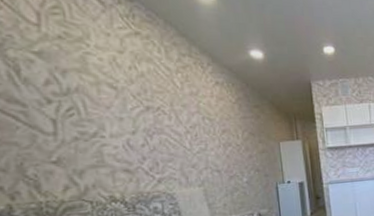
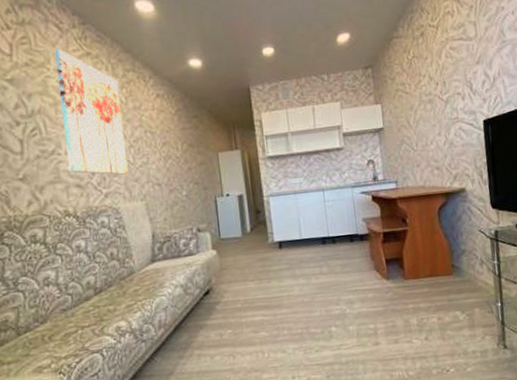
wall art: none [95,25,185,160] -> present [54,49,129,175]

